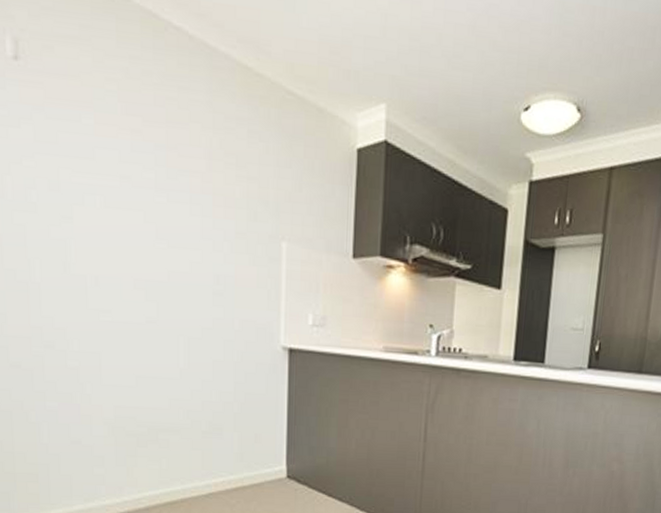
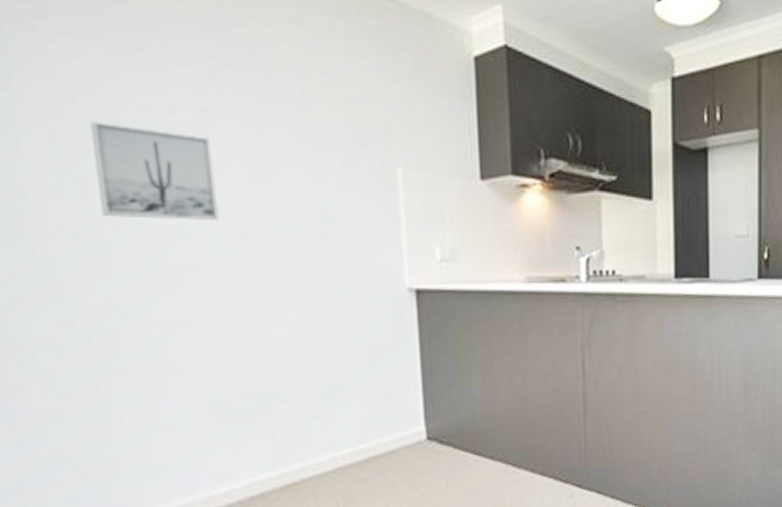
wall art: none [31,180,130,273] -> present [89,121,219,221]

